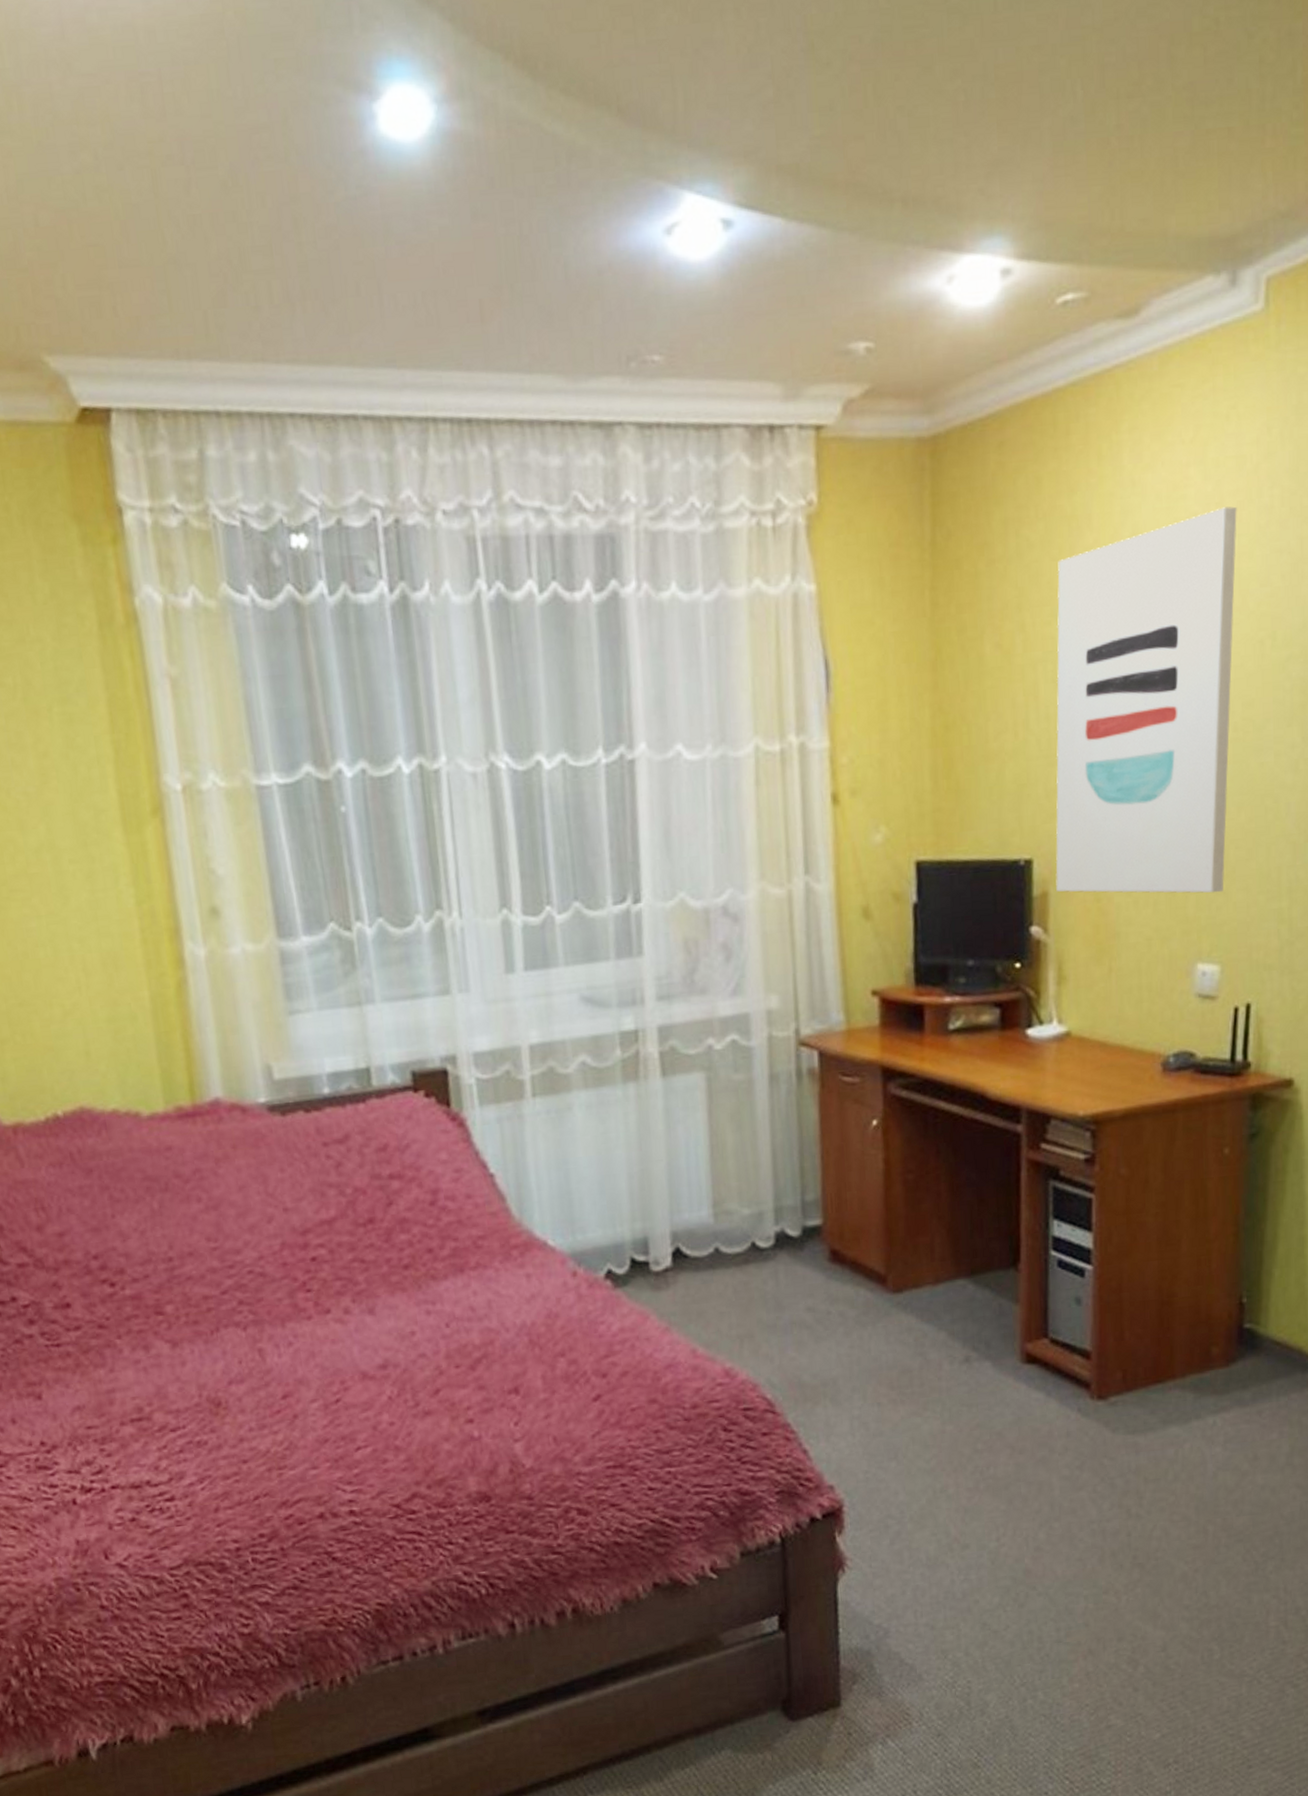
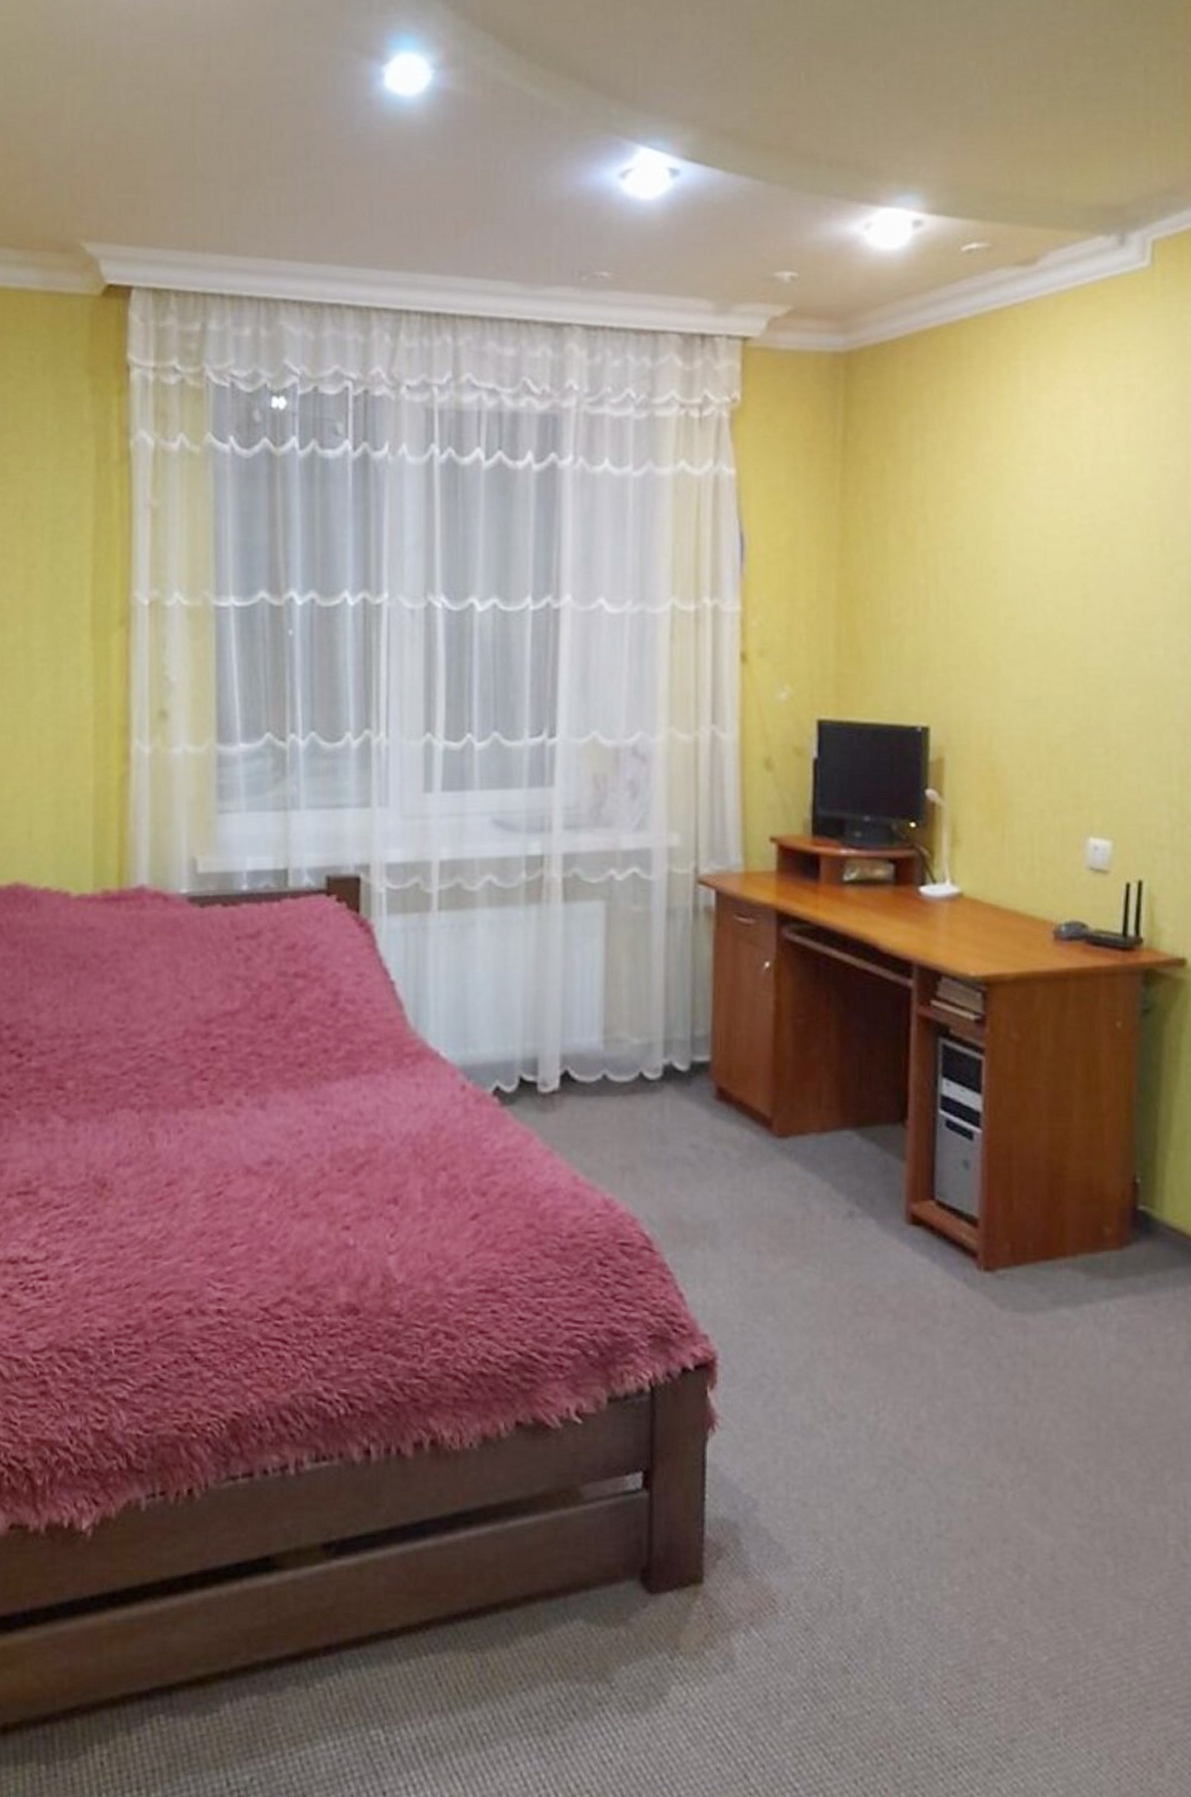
wall art: present [1056,506,1237,894] -> none [951,428,1127,772]

